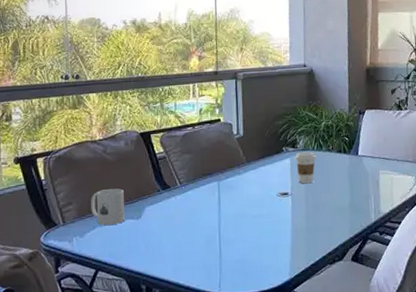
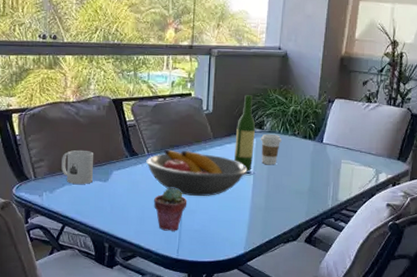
fruit bowl: none [179,178,284,225] -> present [146,149,247,197]
potted succulent: none [191,217,226,265] -> present [154,187,187,231]
wine bottle: none [269,115,289,193] -> present [234,95,255,171]

